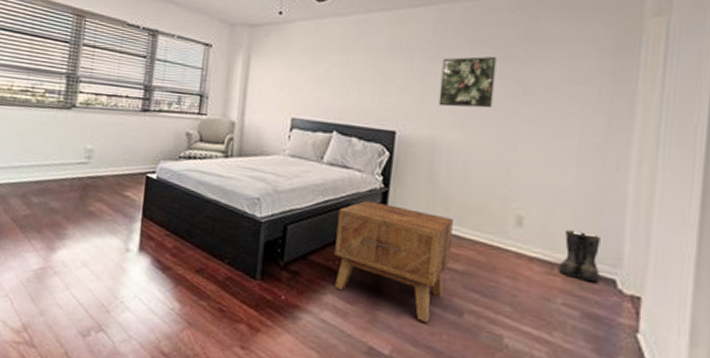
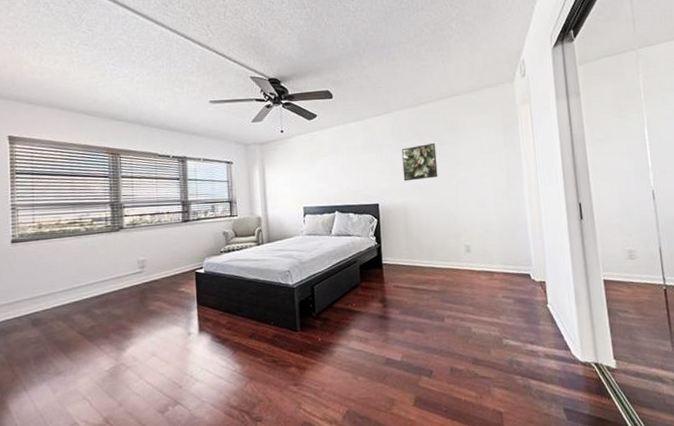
side table: present [334,200,453,322] -> none [349,255,429,331]
boots: present [559,229,601,282] -> none [495,247,520,279]

